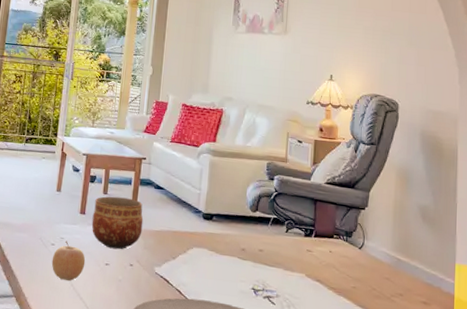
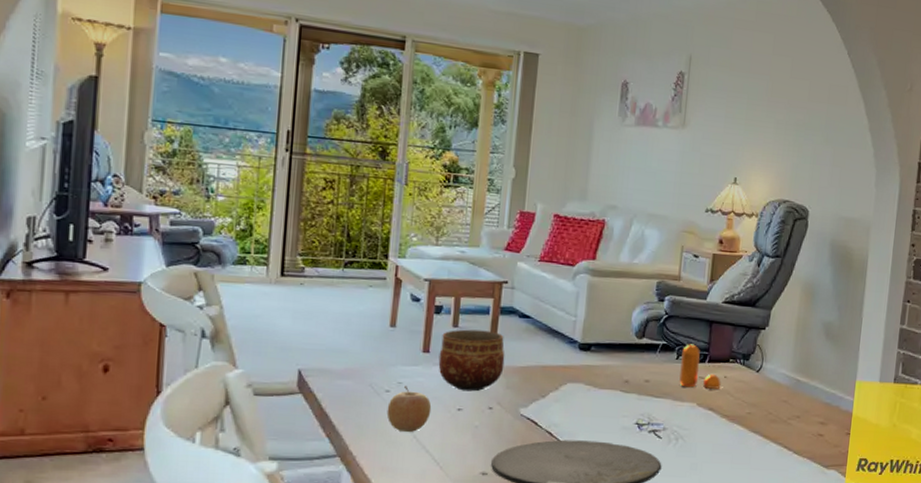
pepper shaker: none [288,219,327,262] -> present [678,344,721,389]

